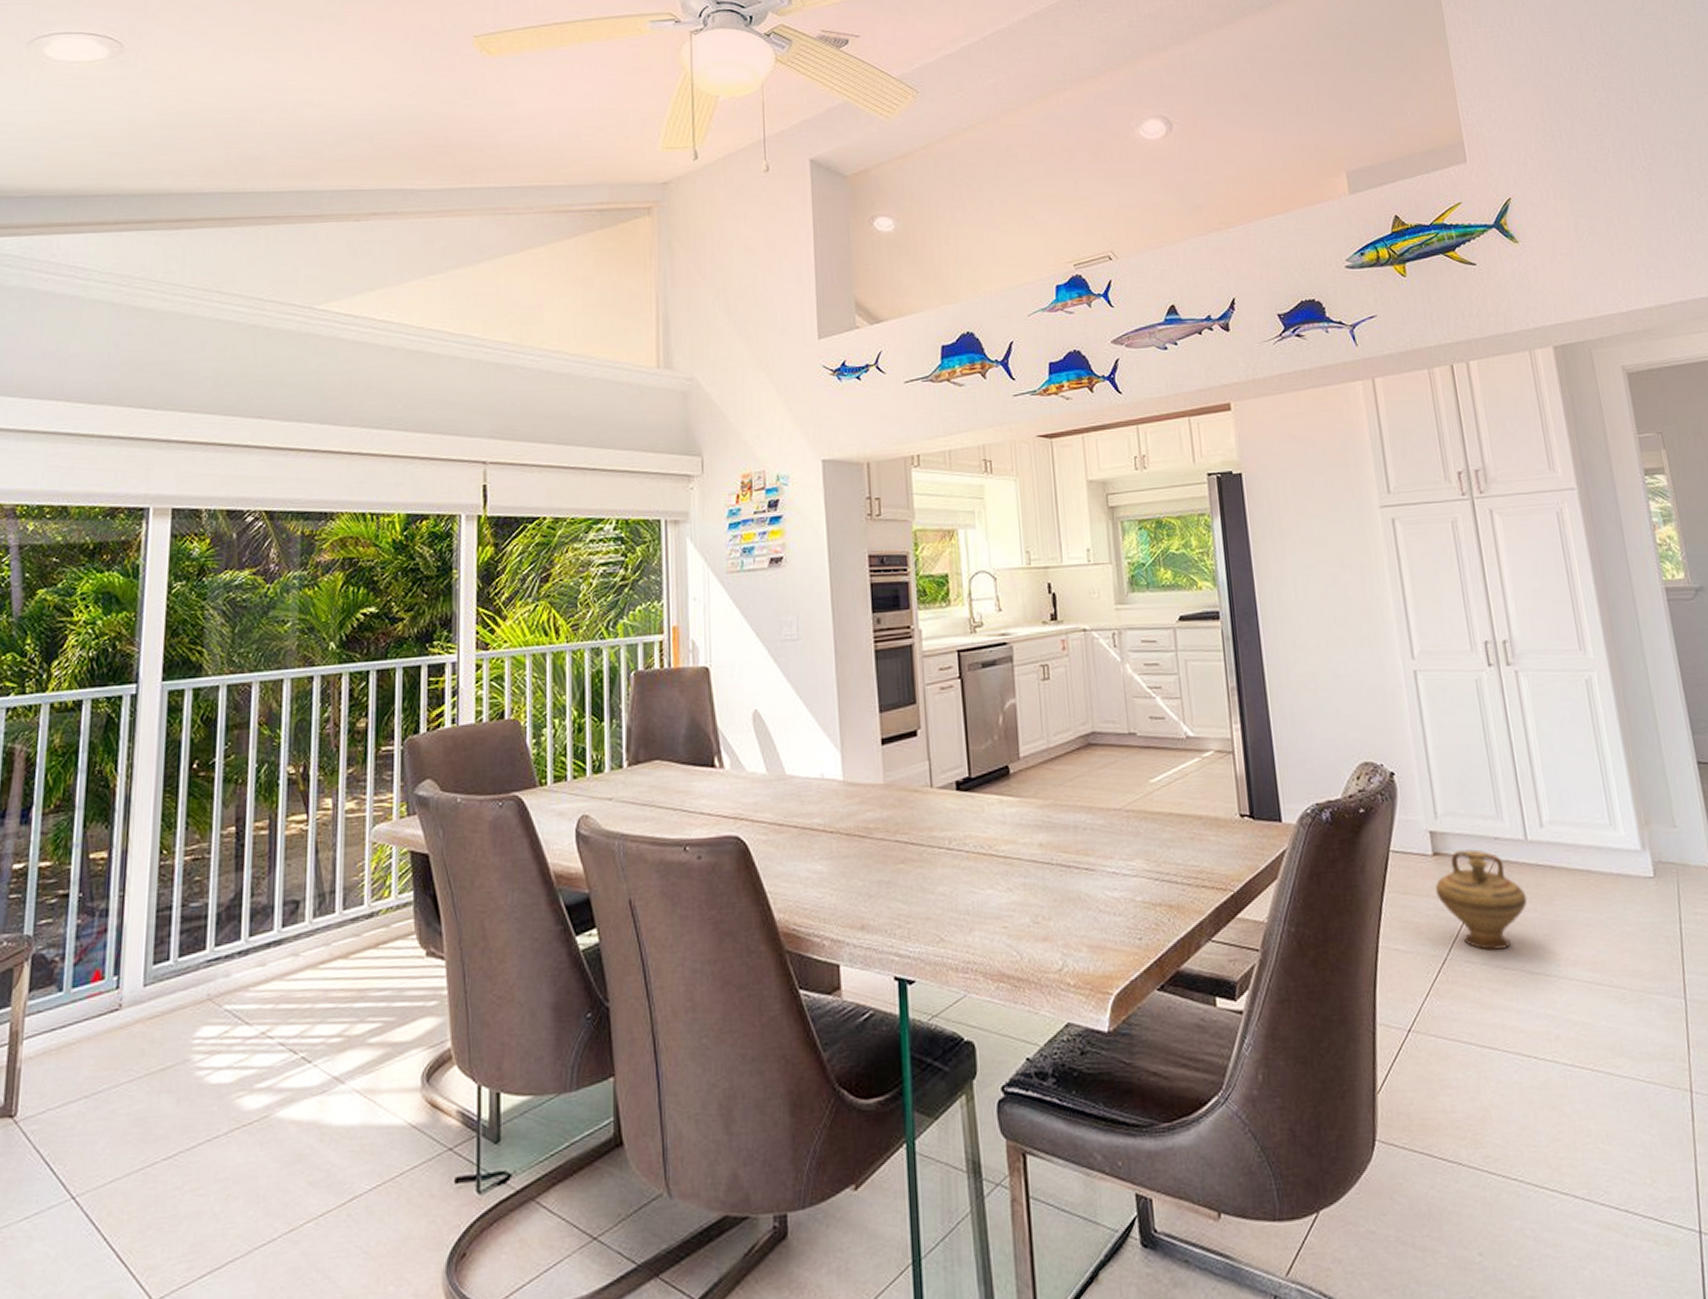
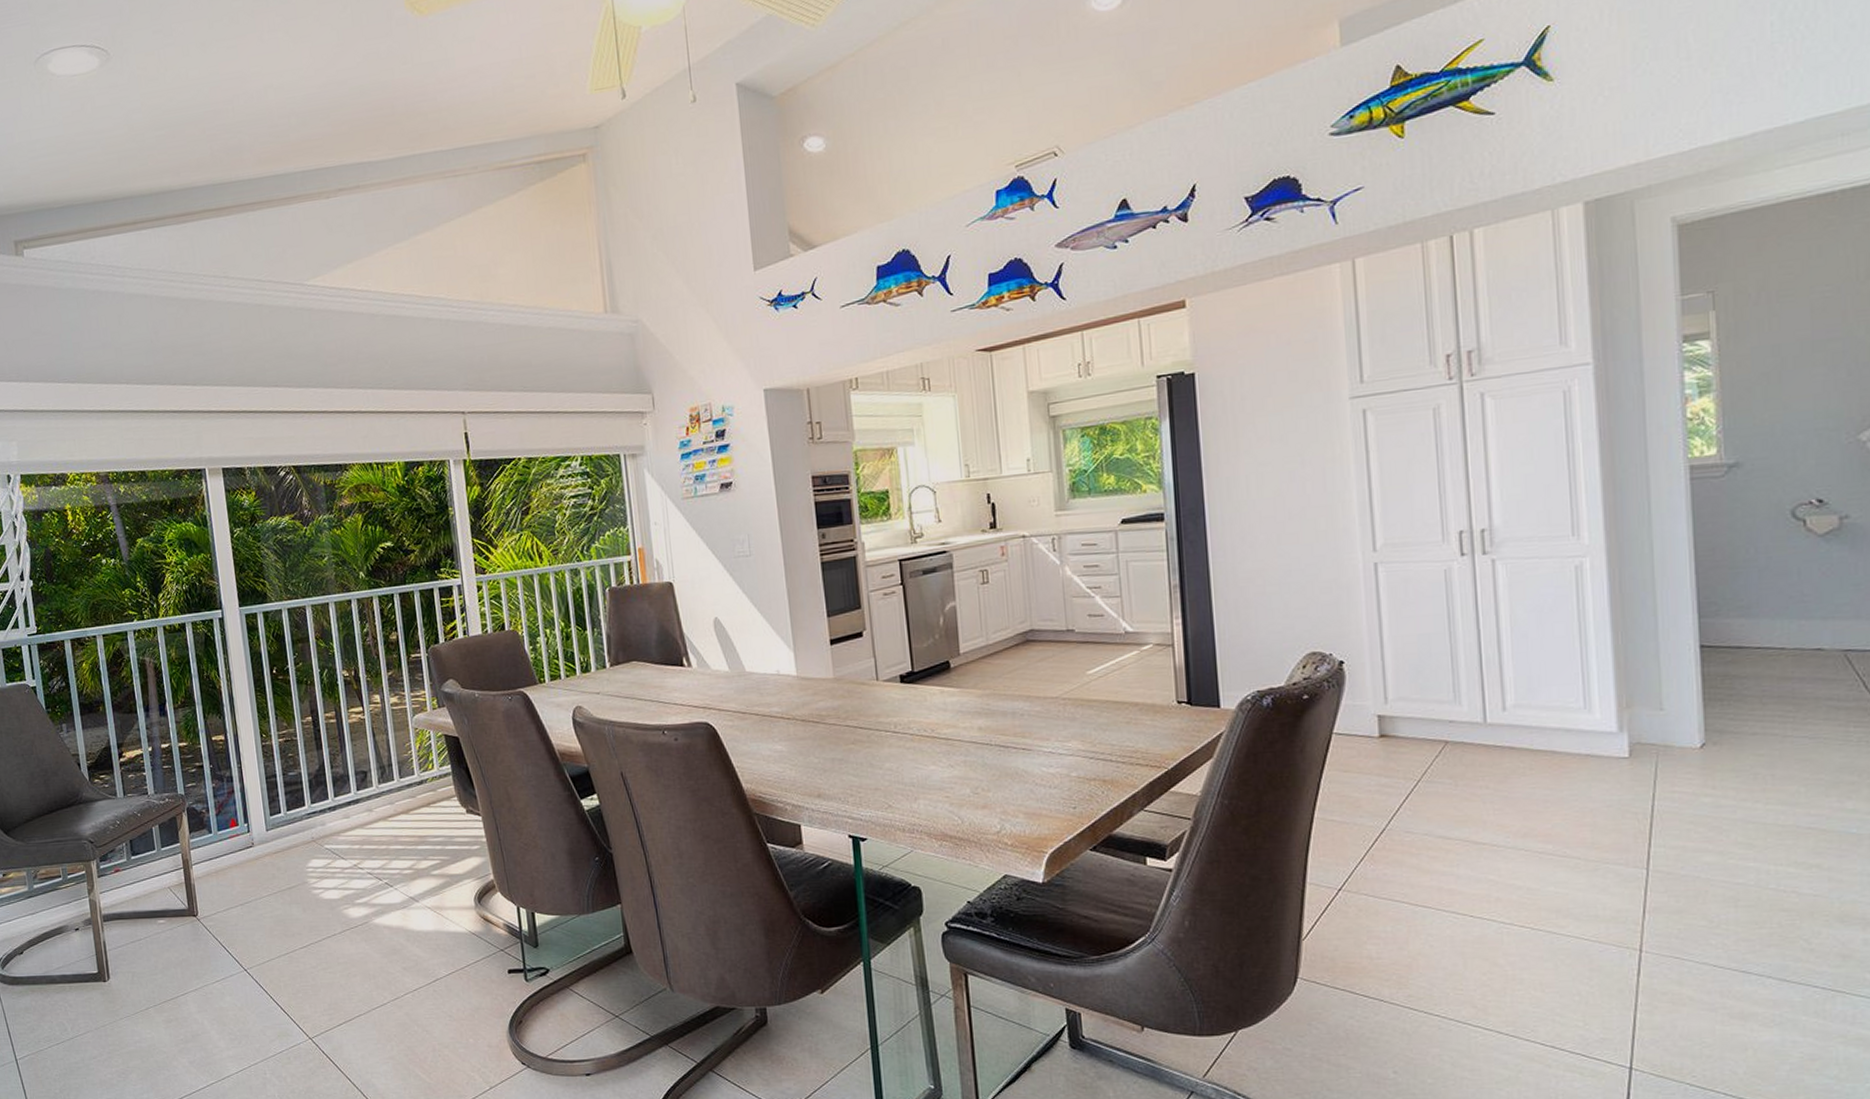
ceramic jug: present [1435,849,1528,951] -> none [1378,731,1480,824]

